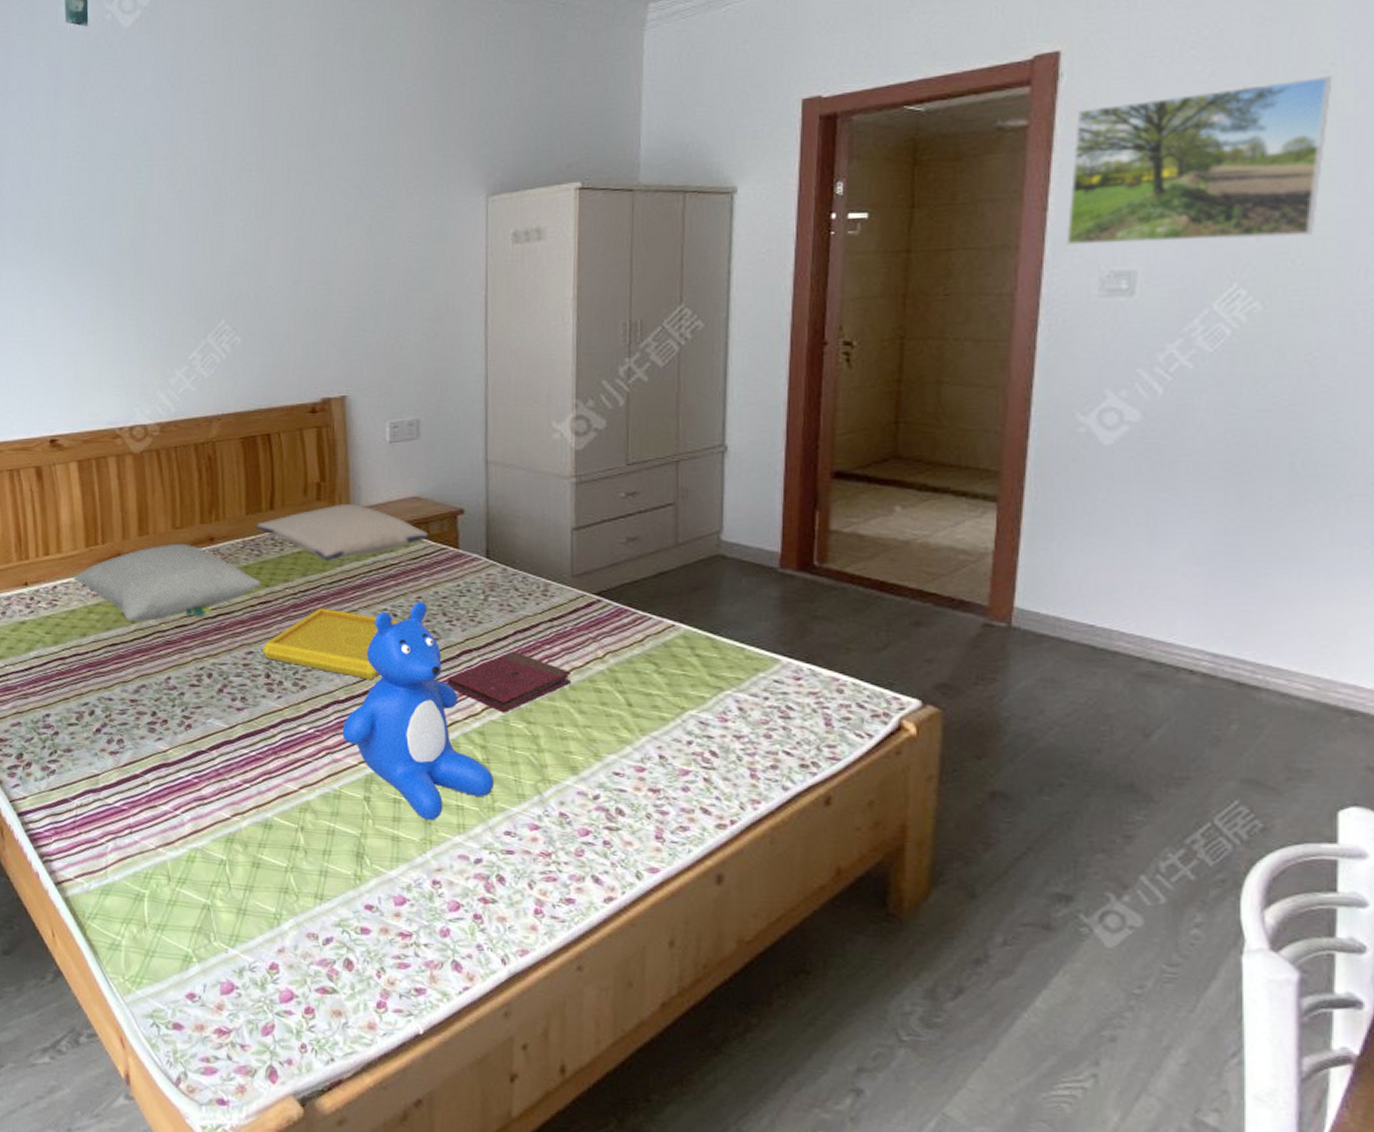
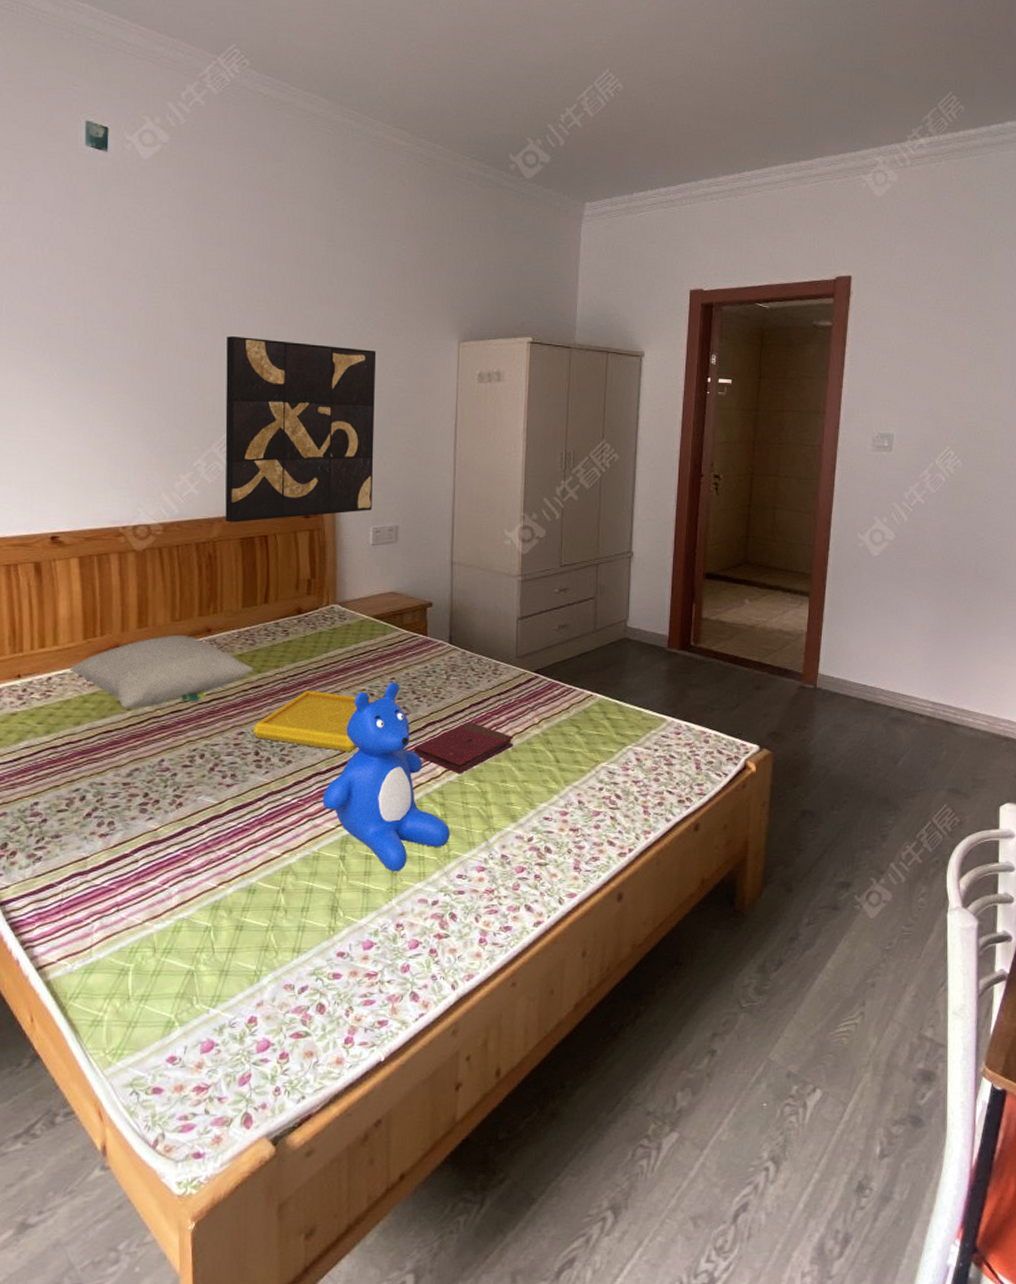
wall art: none [218,212,388,421] -> present [225,336,377,523]
pillow: present [256,505,429,560] -> none [251,599,403,648]
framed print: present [1065,76,1333,245] -> none [853,312,1000,418]

